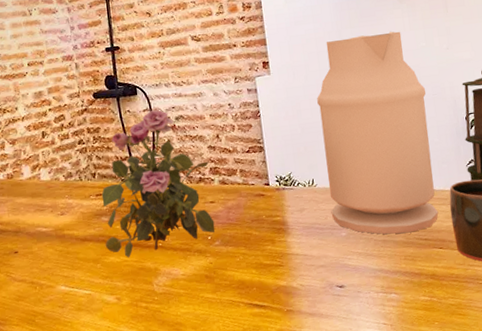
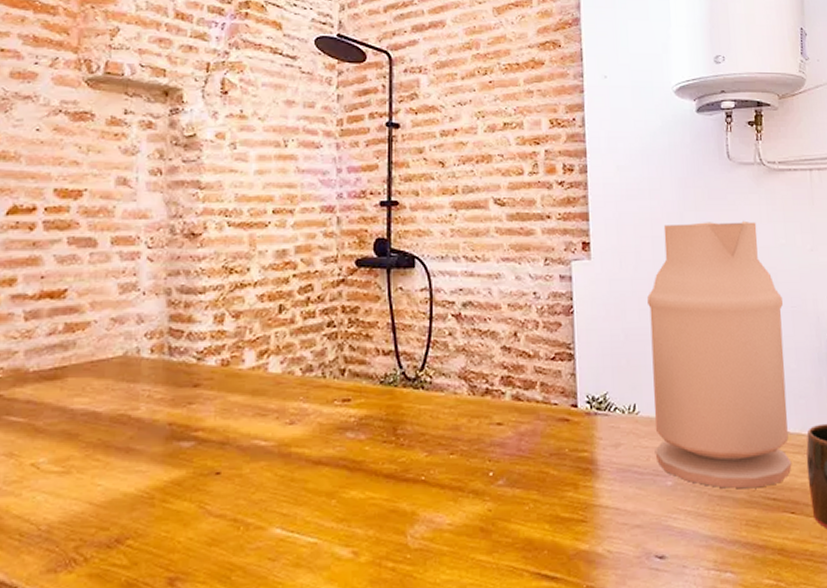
flower bouquet: present [101,110,215,258] -> none [346,291,501,494]

